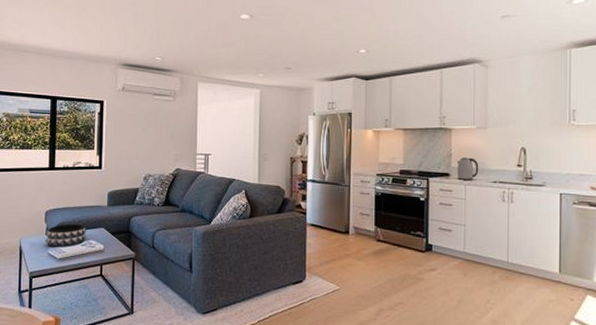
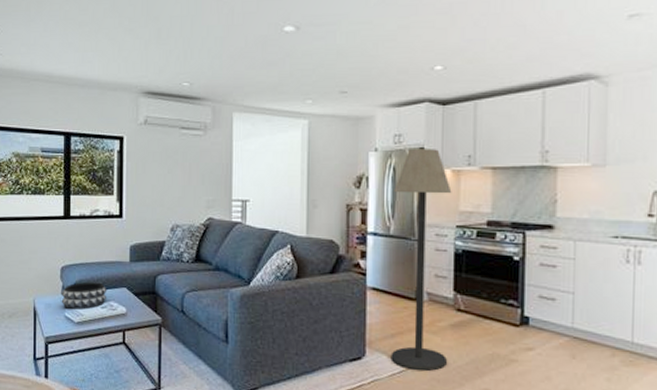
floor lamp: none [326,114,373,290] -> present [390,149,452,371]
kettle: present [457,157,479,181] -> none [564,204,594,236]

